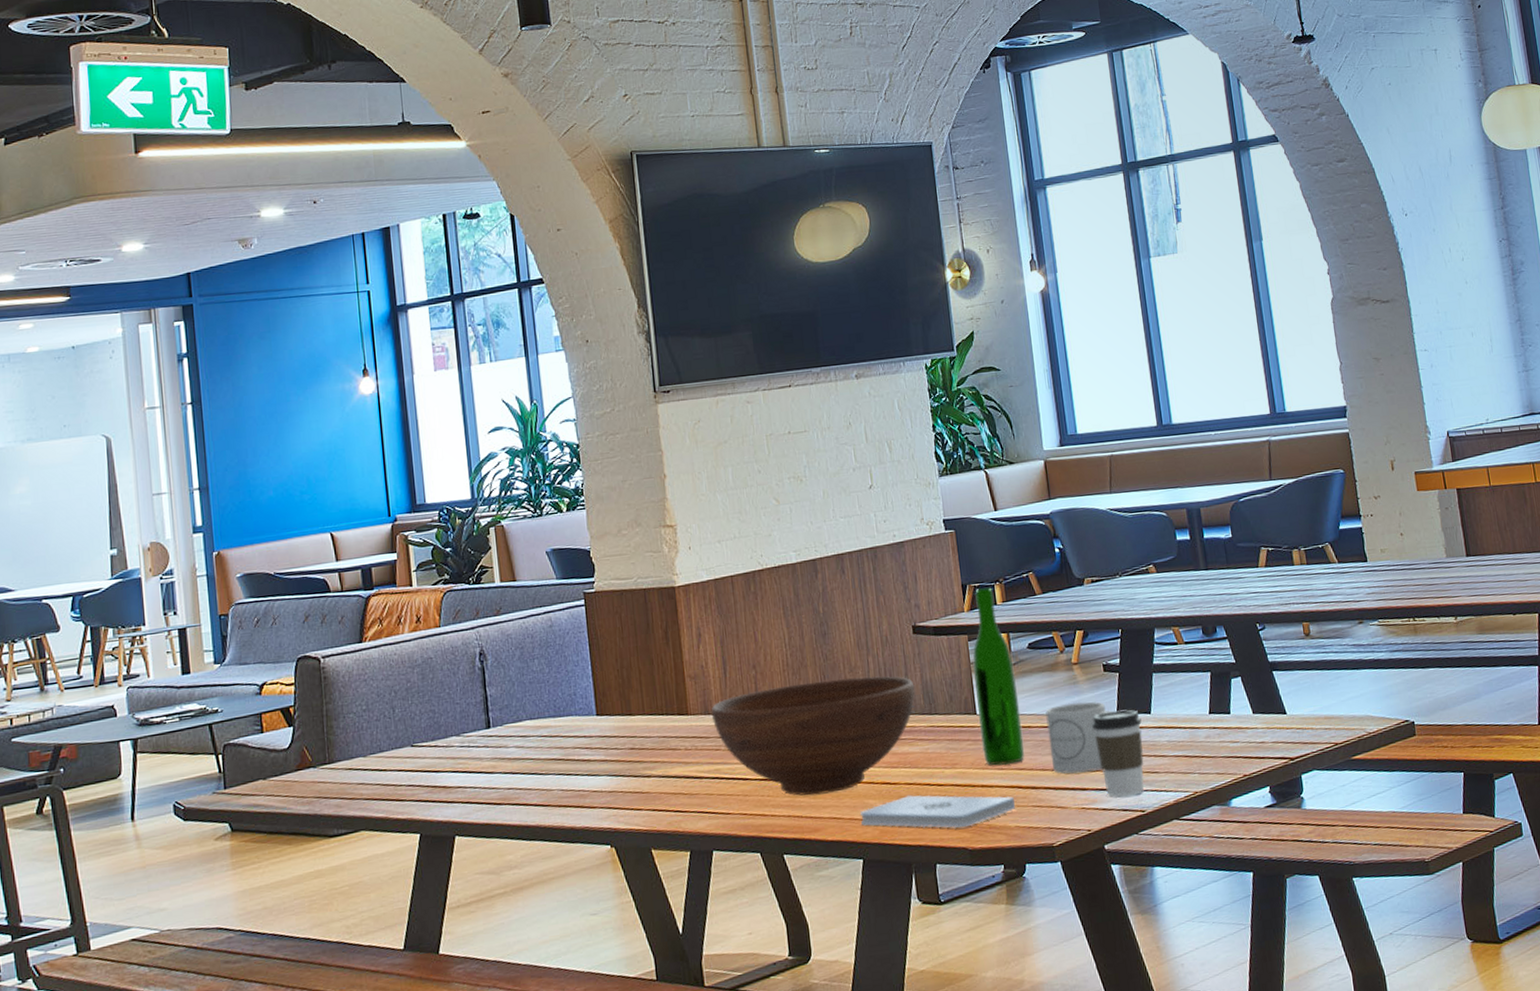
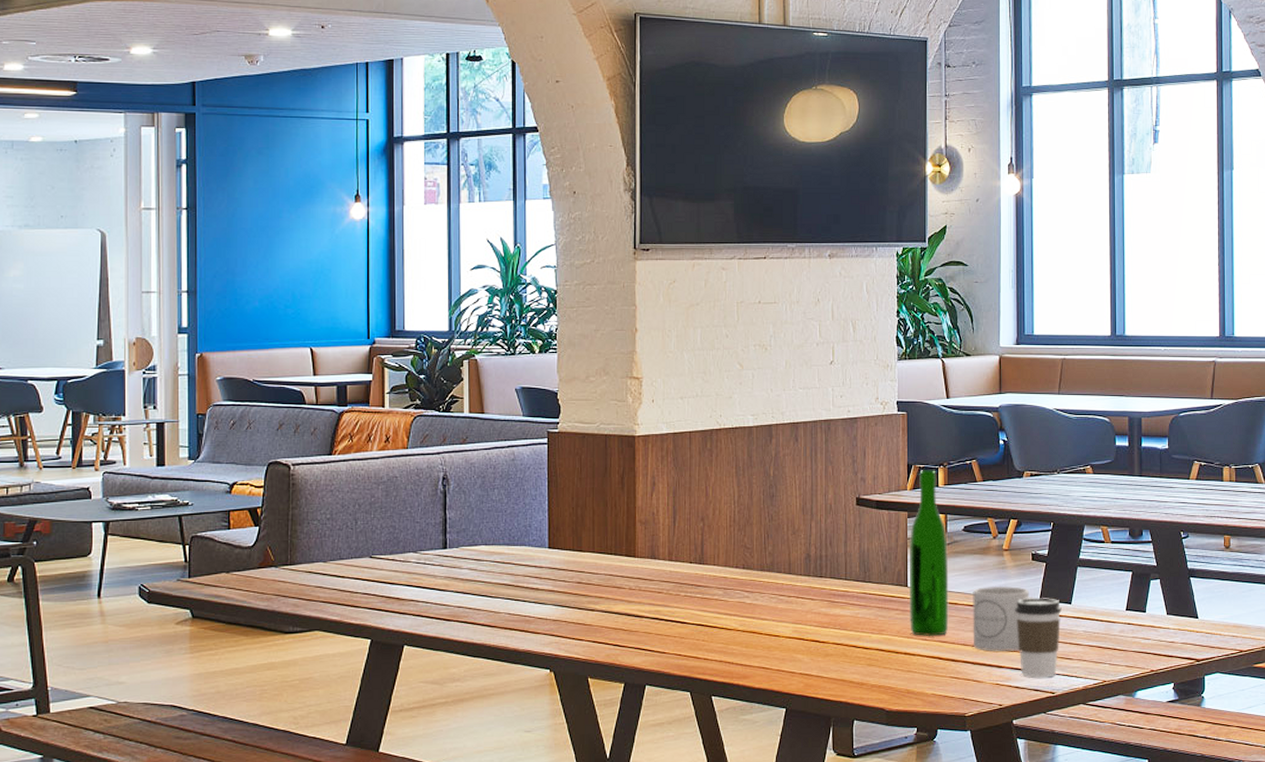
fruit bowl: present [711,675,915,796] -> none [657,539,852,645]
notepad: present [860,795,1015,828] -> none [788,655,933,690]

